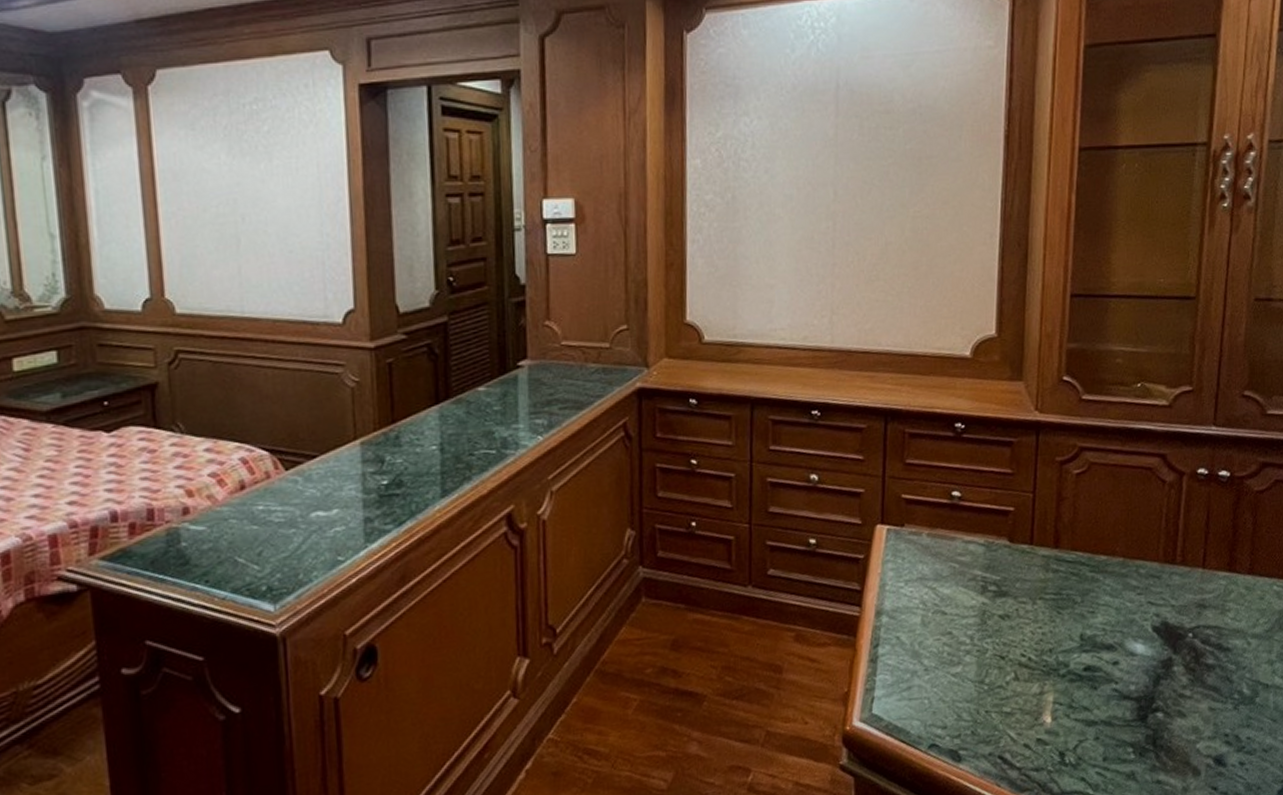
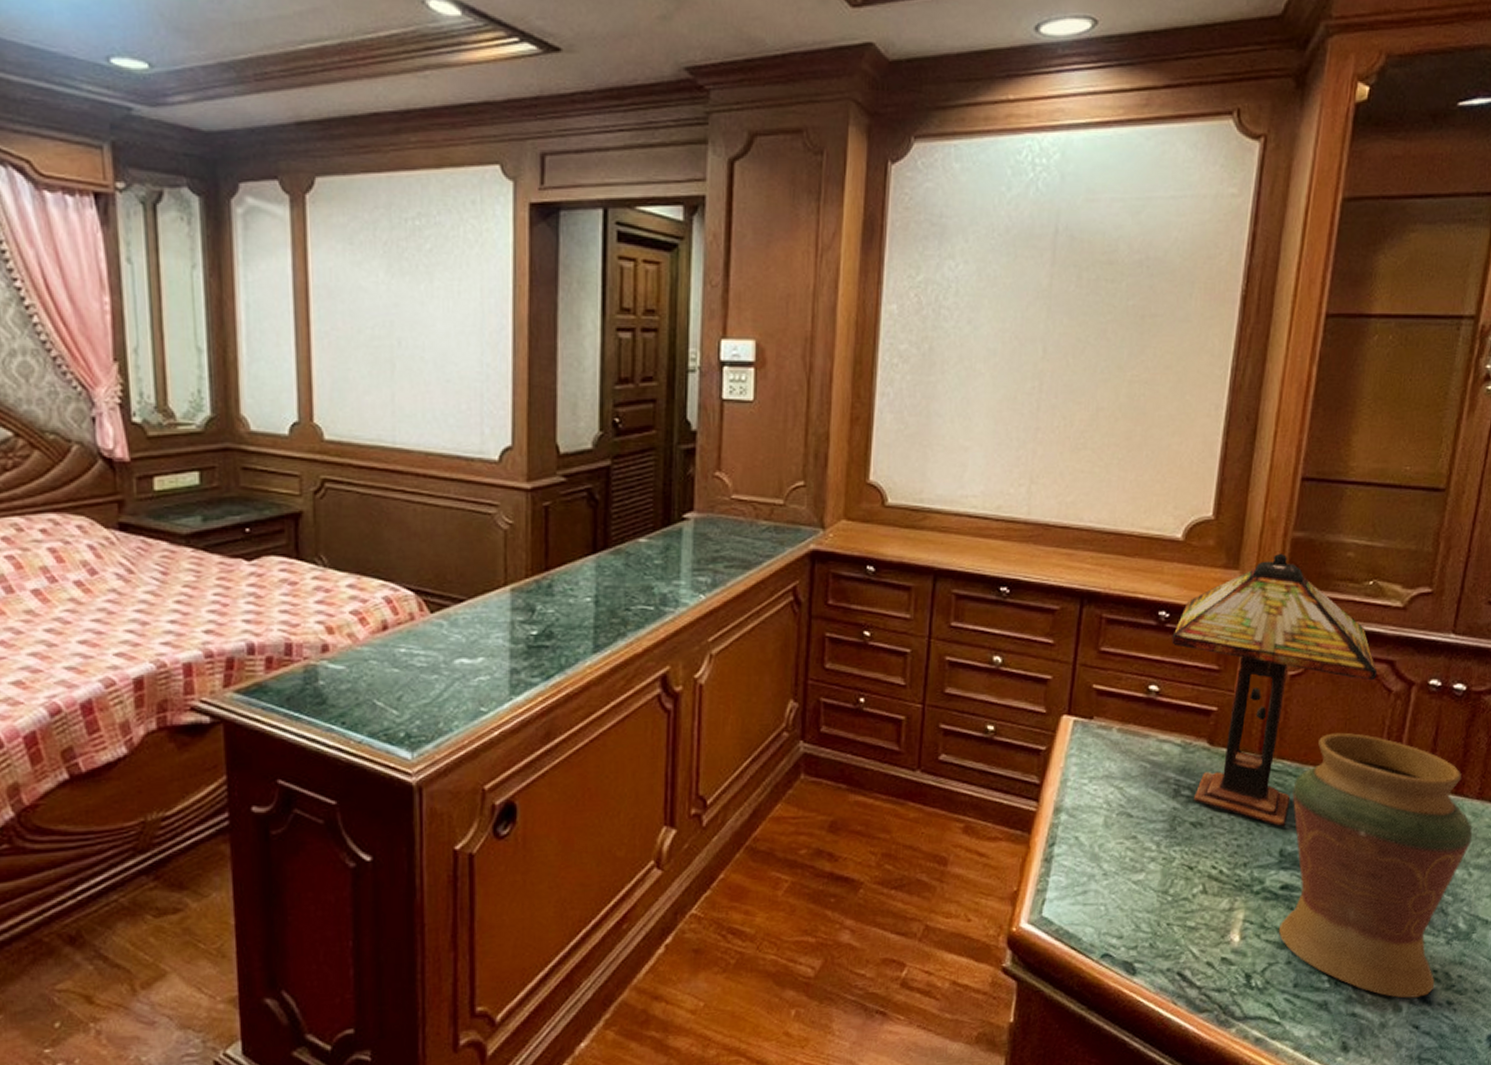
table lamp: none [969,363,1152,613] -> present [1172,553,1378,827]
decorative vase: none [1085,522,1247,763] -> present [1278,732,1472,998]

